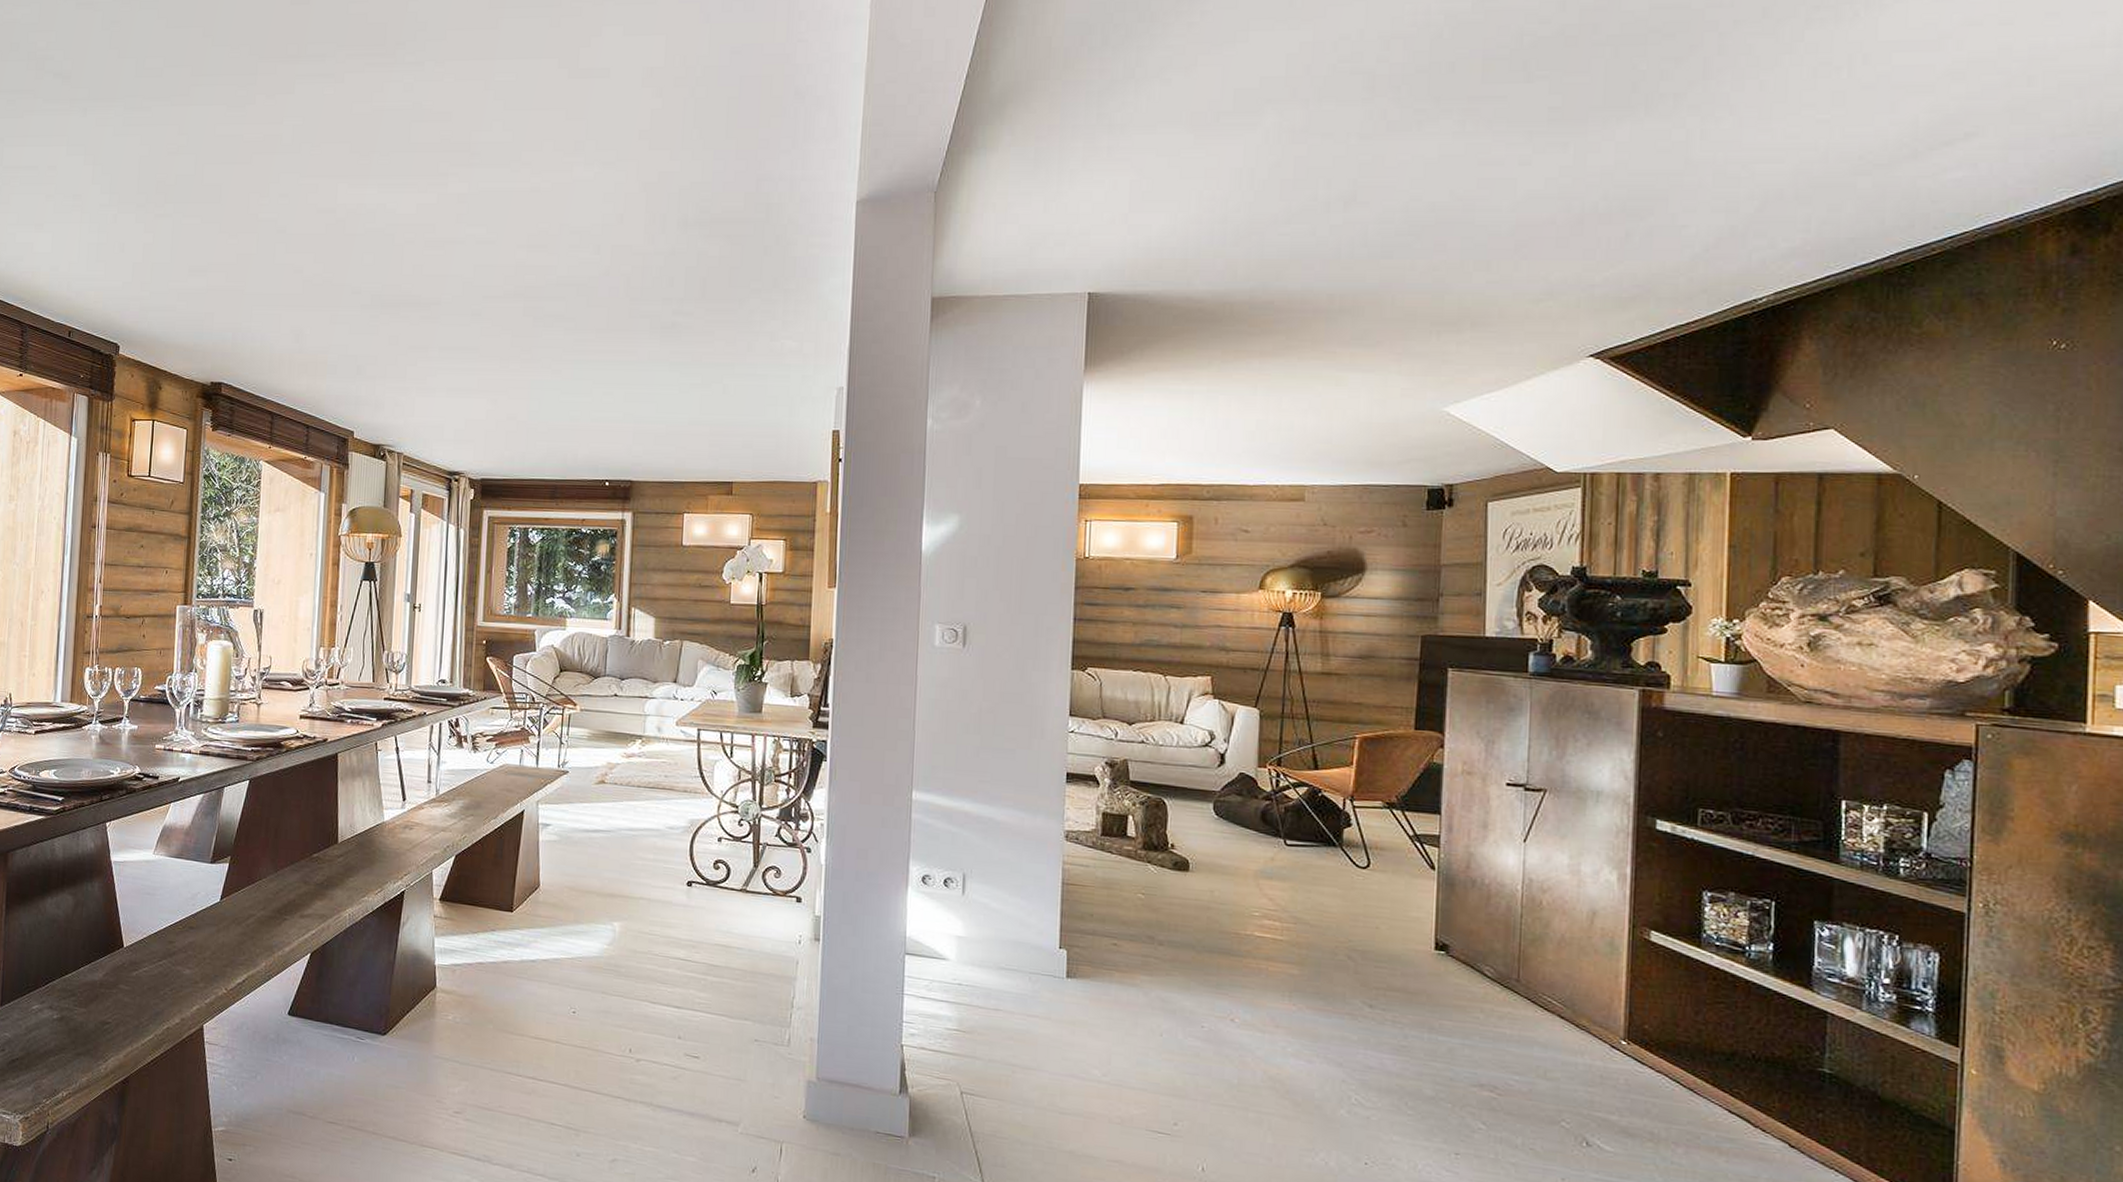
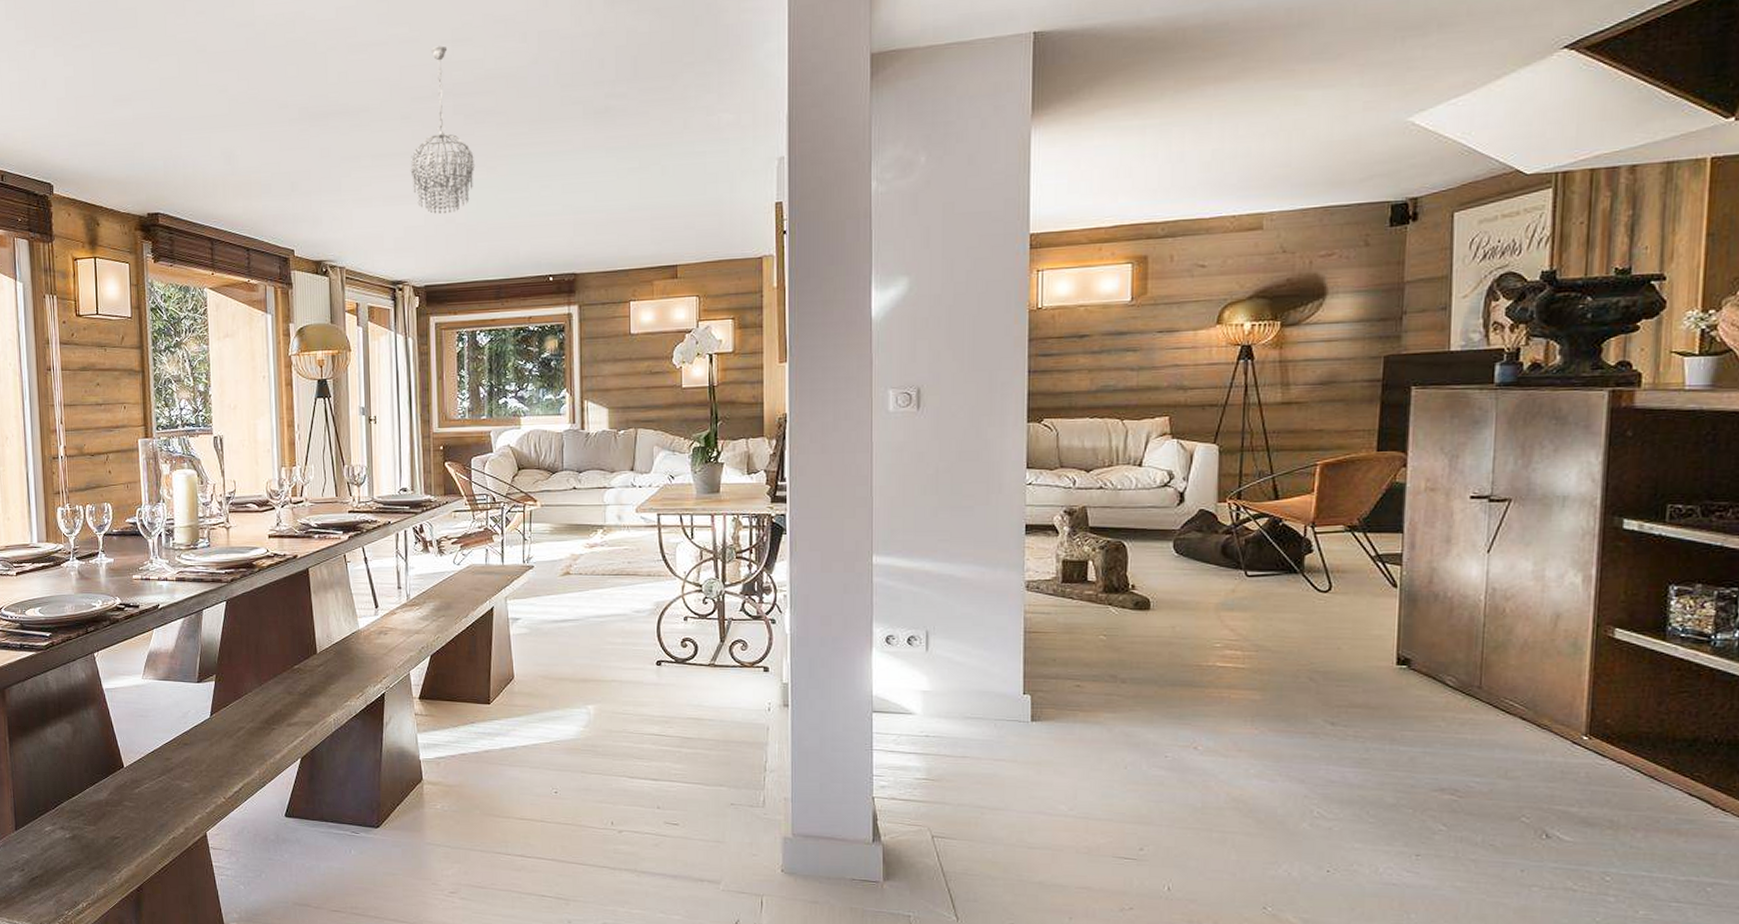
chandelier: none [476,250,541,410] -> present [410,45,475,214]

